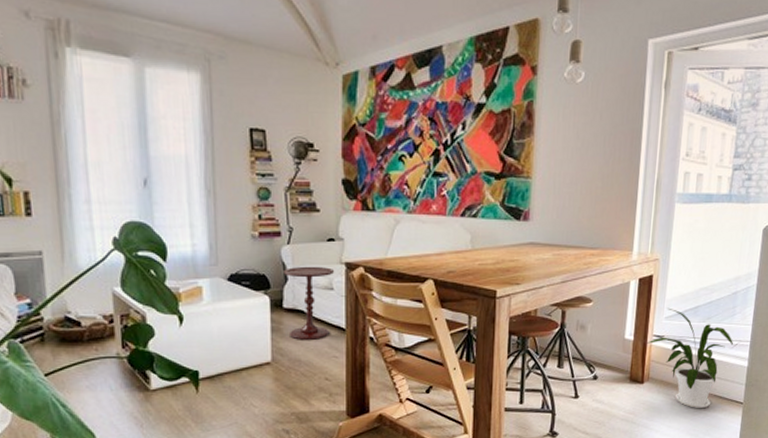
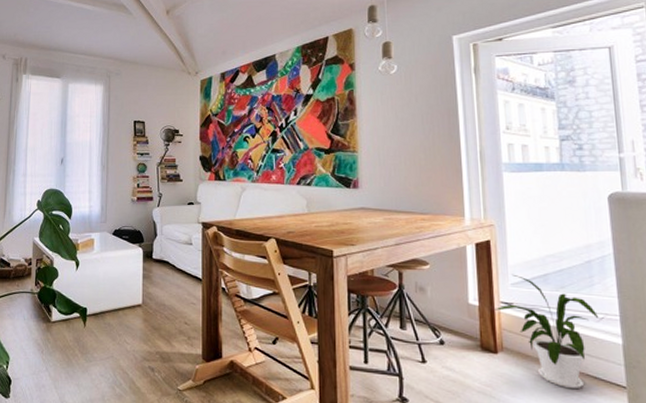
side table: present [283,266,335,340] -> none [154,224,194,287]

